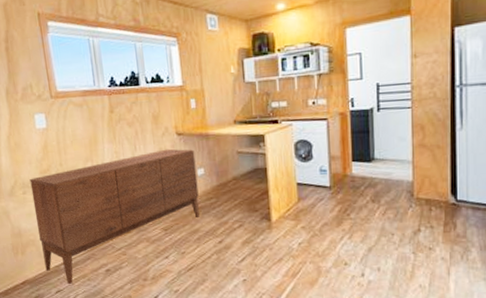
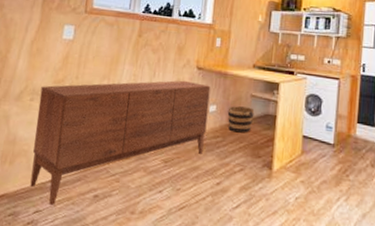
bucket: none [216,164,244,191] -> present [227,106,255,133]

